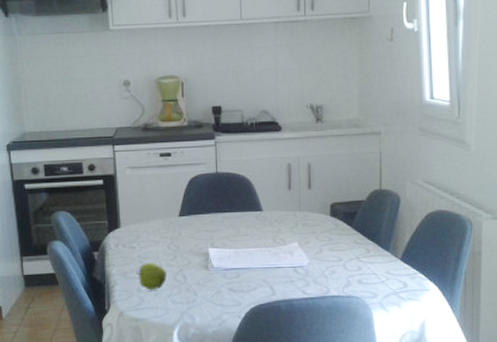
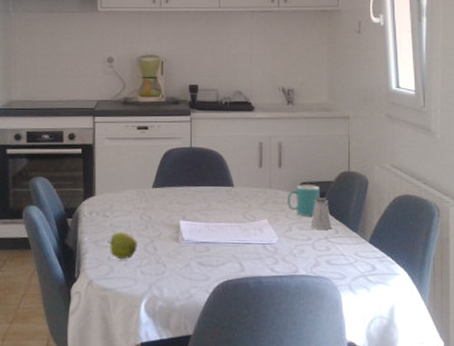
mug: none [318,205,351,237] -> present [288,185,321,216]
saltshaker: none [341,217,363,250] -> present [310,198,332,230]

